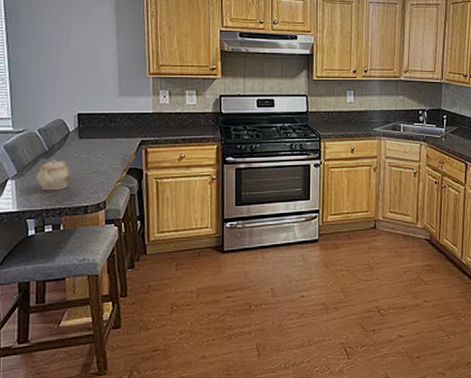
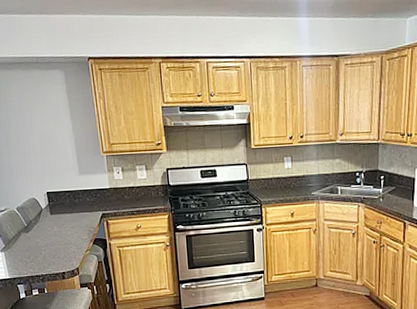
teapot: present [36,159,72,191] -> none [20,233,49,261]

